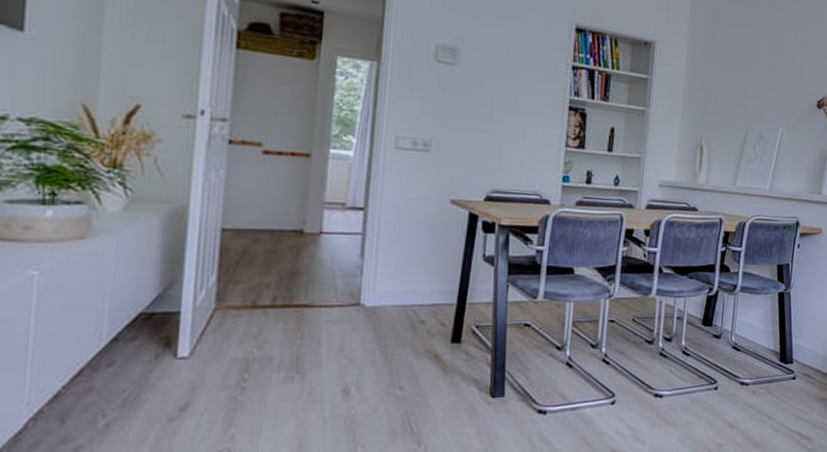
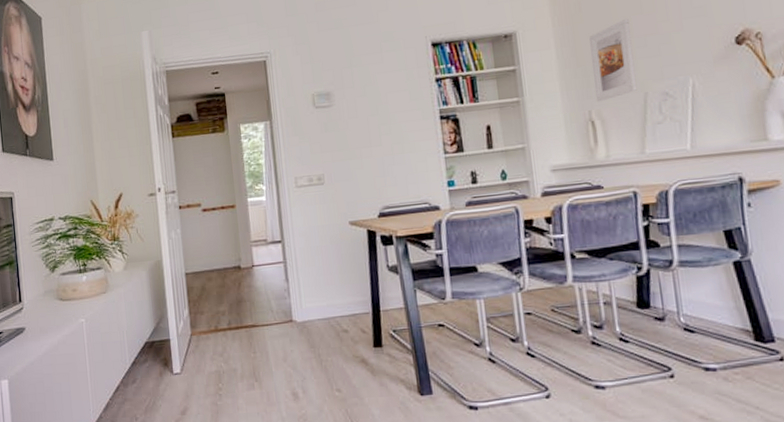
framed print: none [708,58,748,130] -> present [589,18,638,102]

